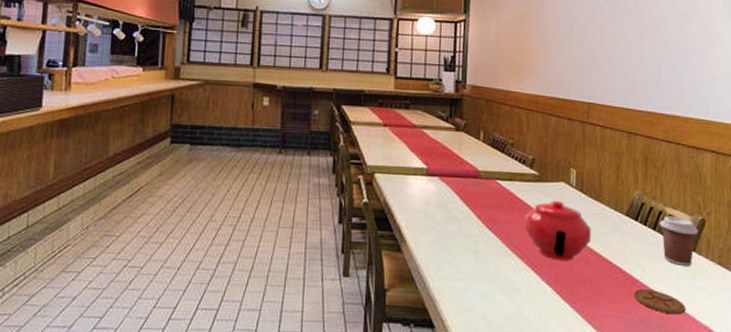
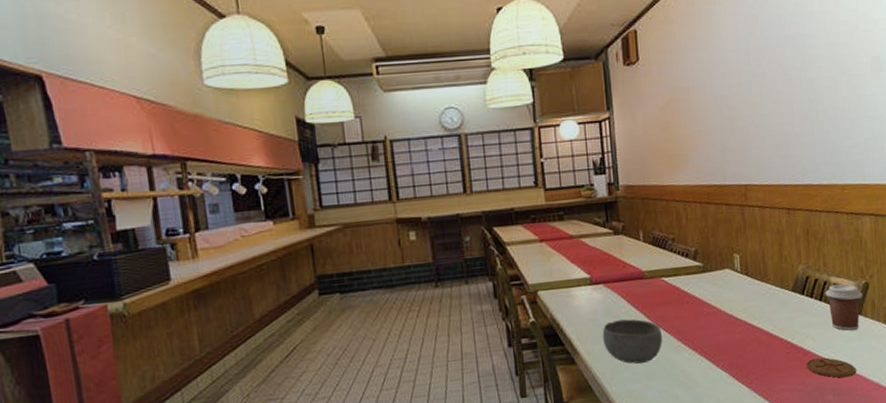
bowl: none [431,215,491,263] -> present [602,319,663,364]
teapot: present [524,200,591,261] -> none [694,287,760,346]

